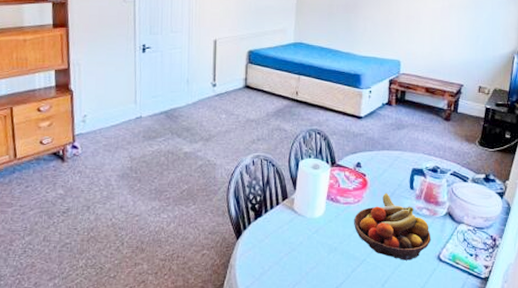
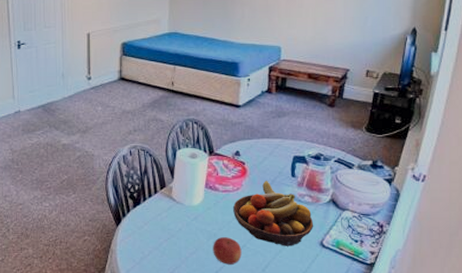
fruit: none [333,251,362,280] -> present [213,237,242,265]

